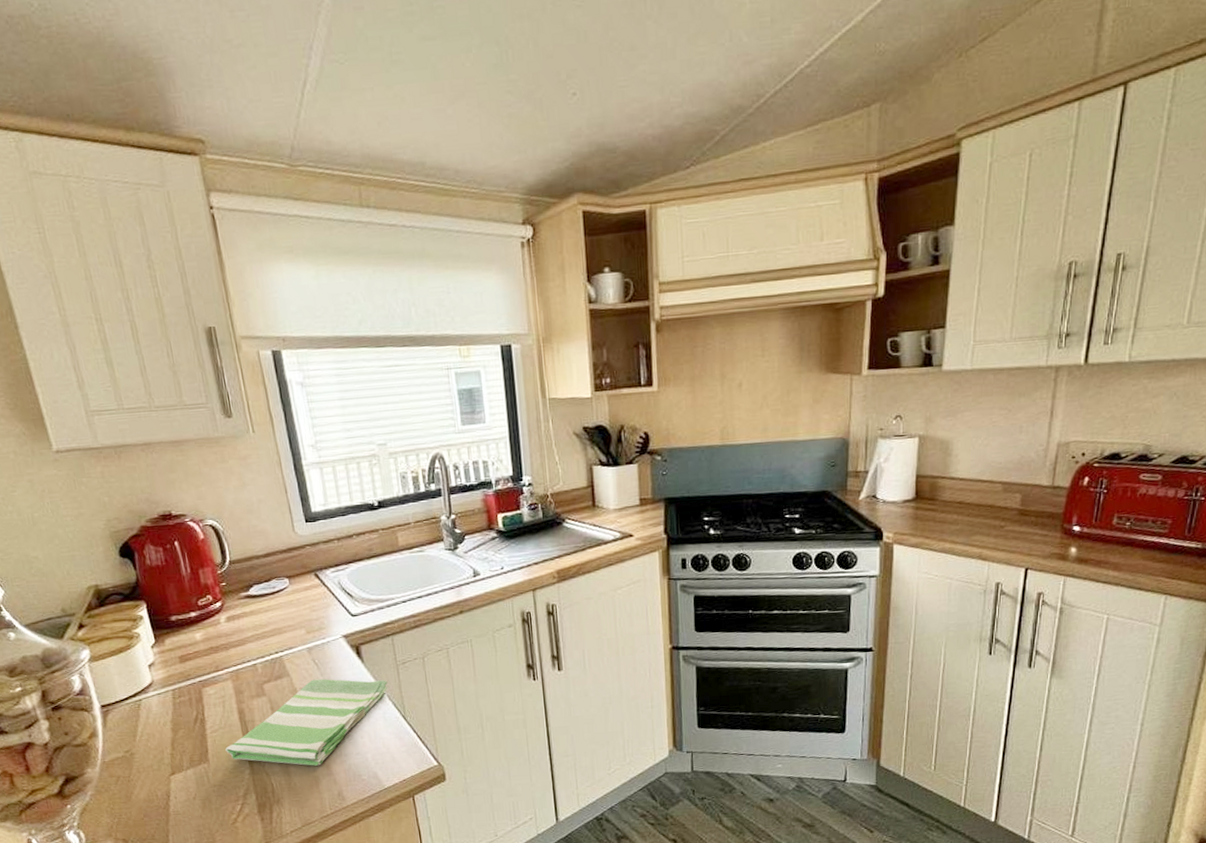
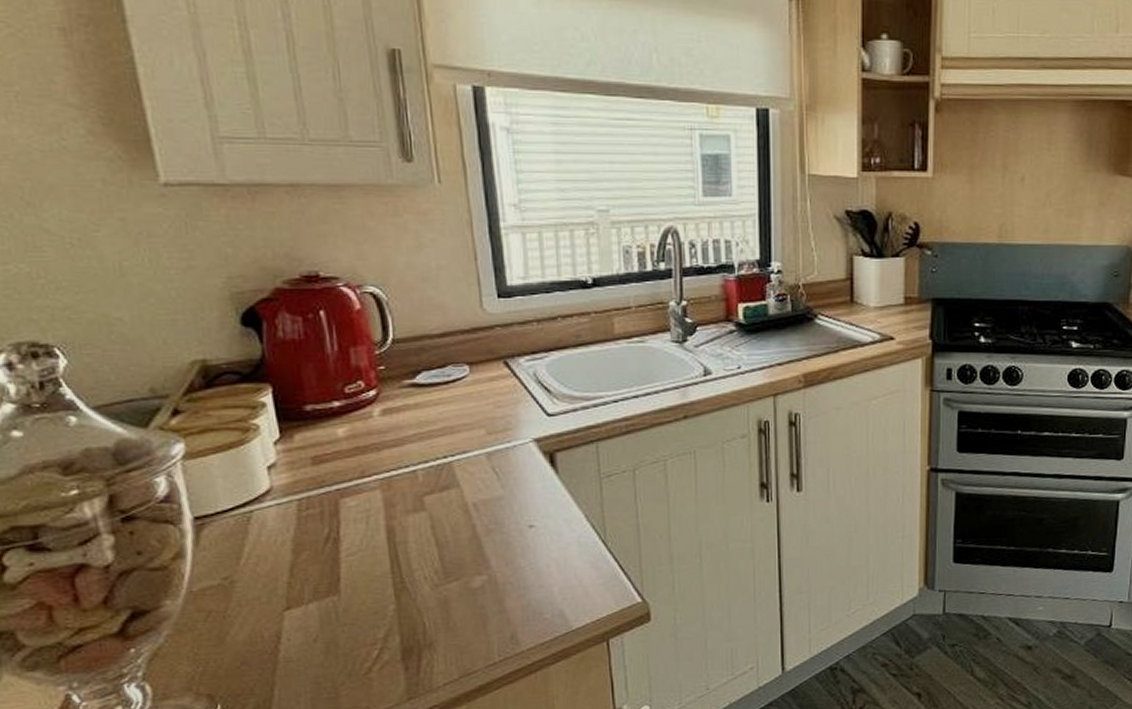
dish towel: present [225,678,388,766] -> none [364,492,587,601]

